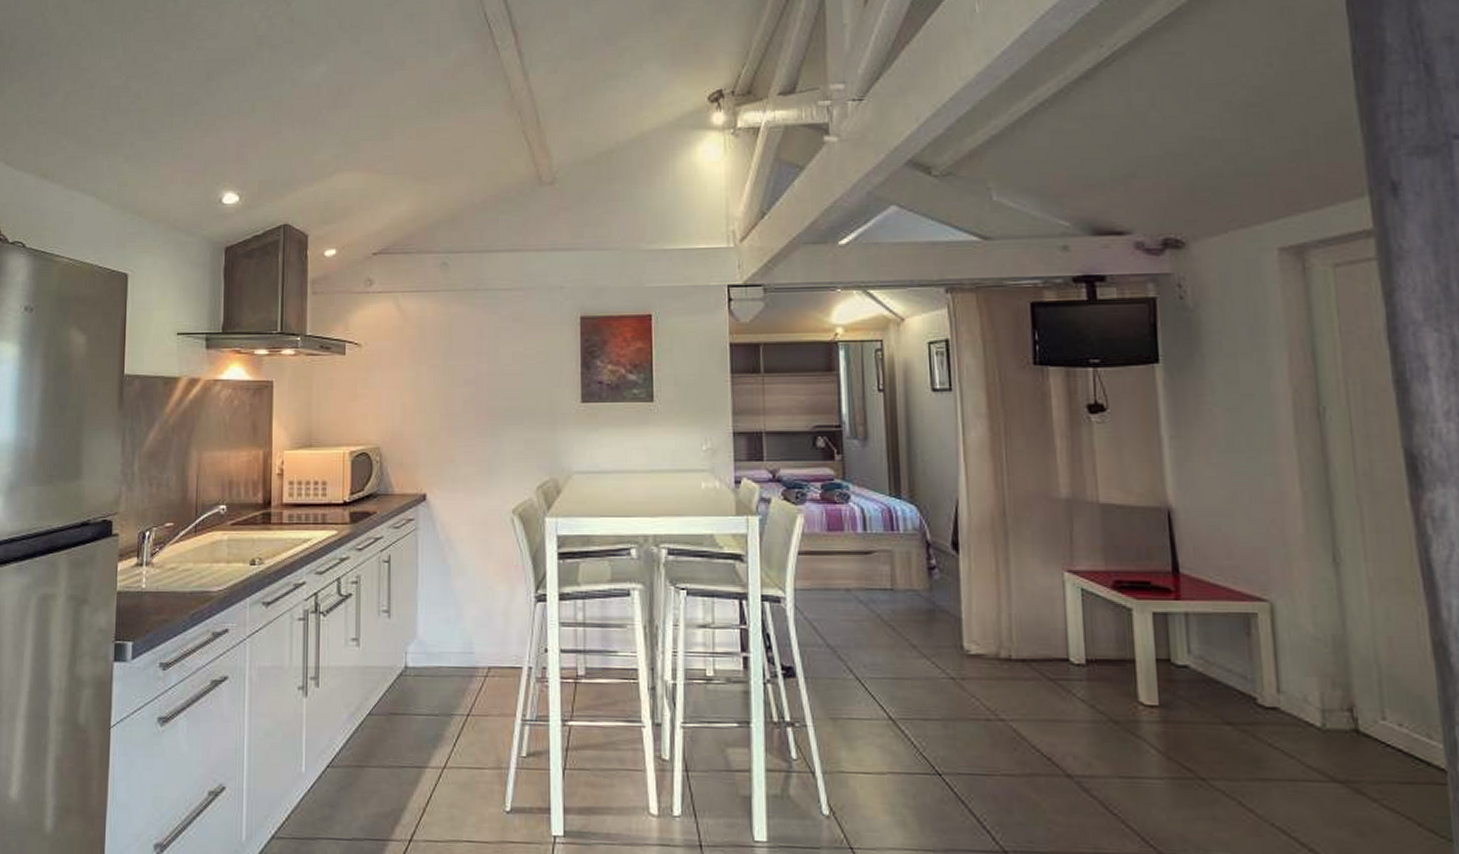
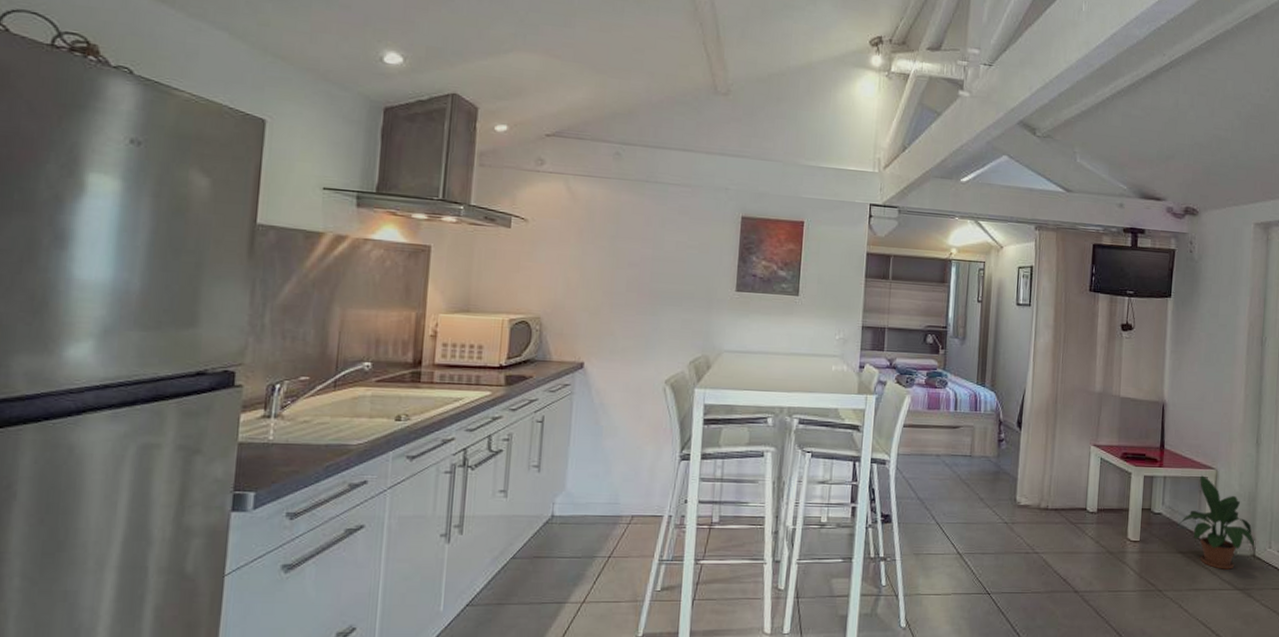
potted plant: none [1219,611,1356,751] -> present [1179,475,1255,570]

